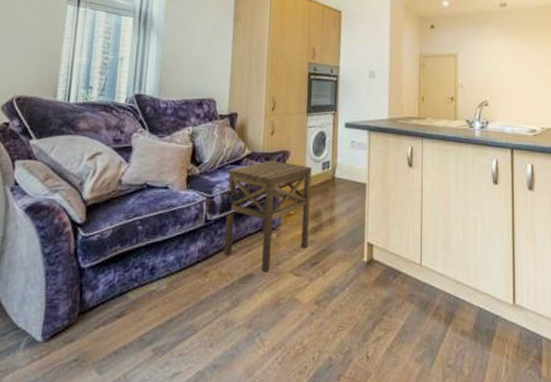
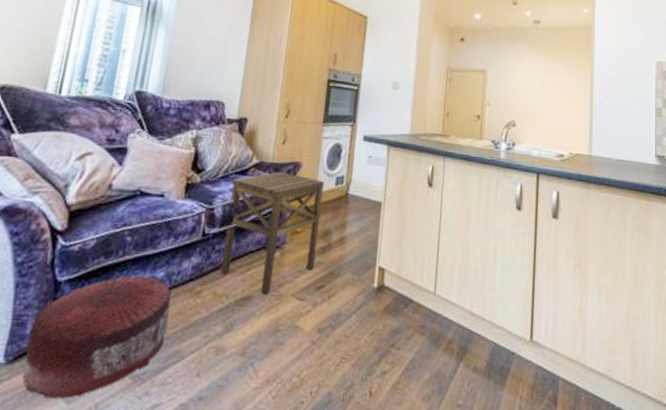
pouf: none [60,260,183,370] -> present [23,275,172,398]

